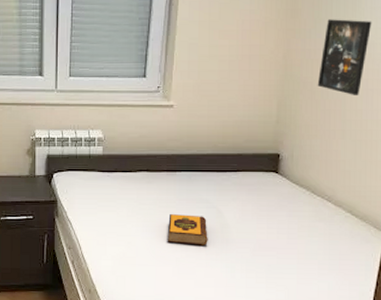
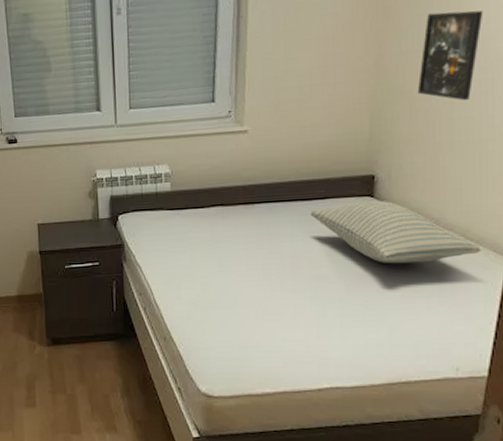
hardback book: present [167,214,208,246] -> none [247,250,295,284]
pillow: none [224,176,364,234] -> present [310,200,481,264]

